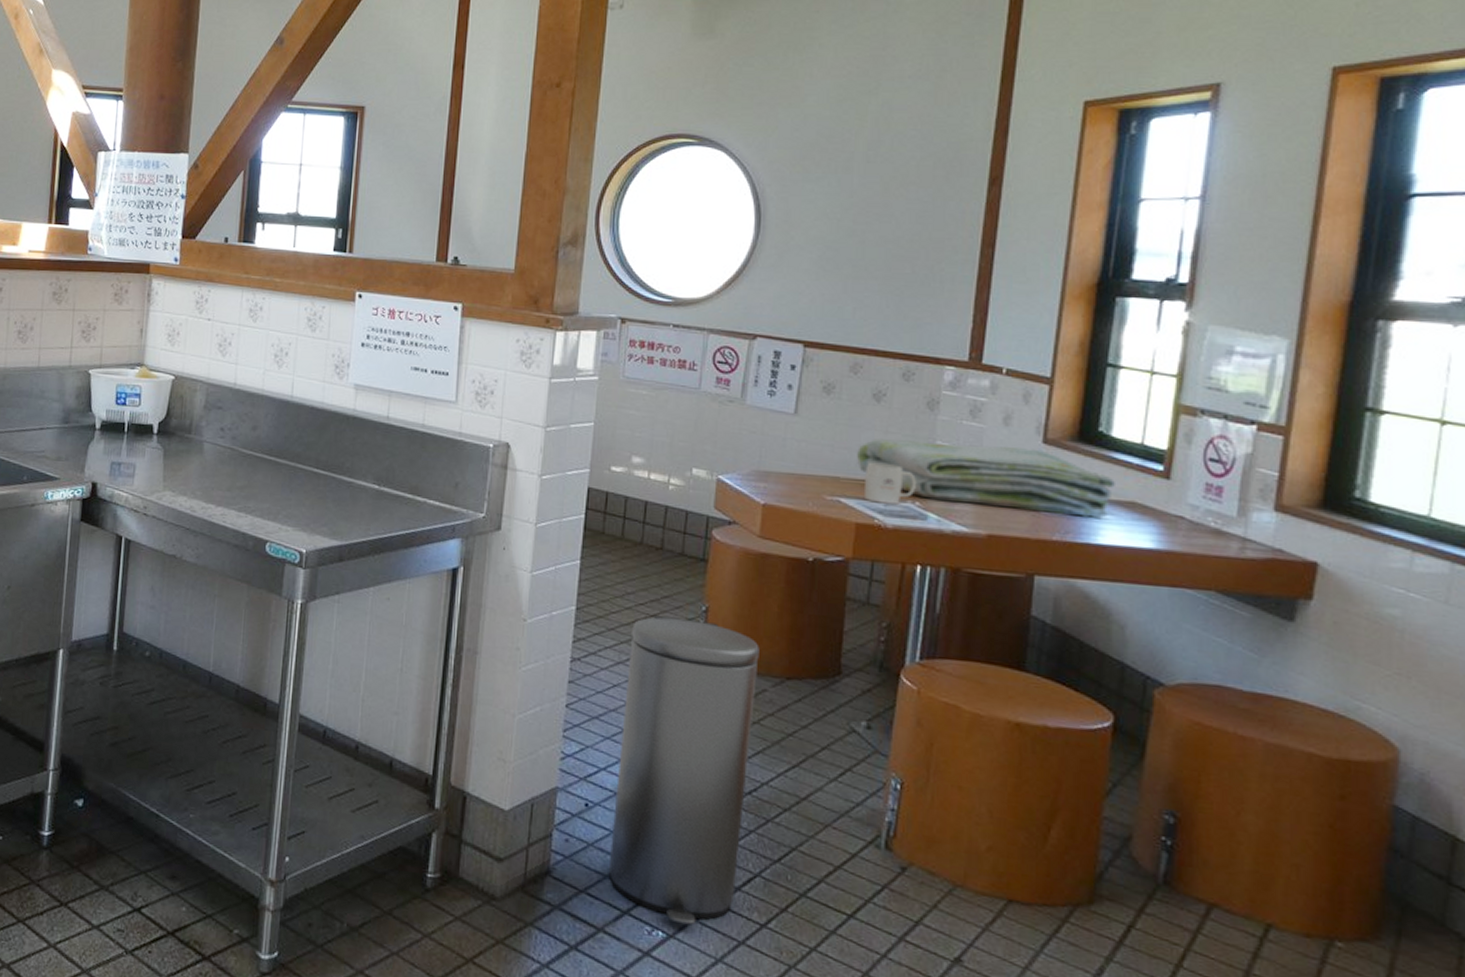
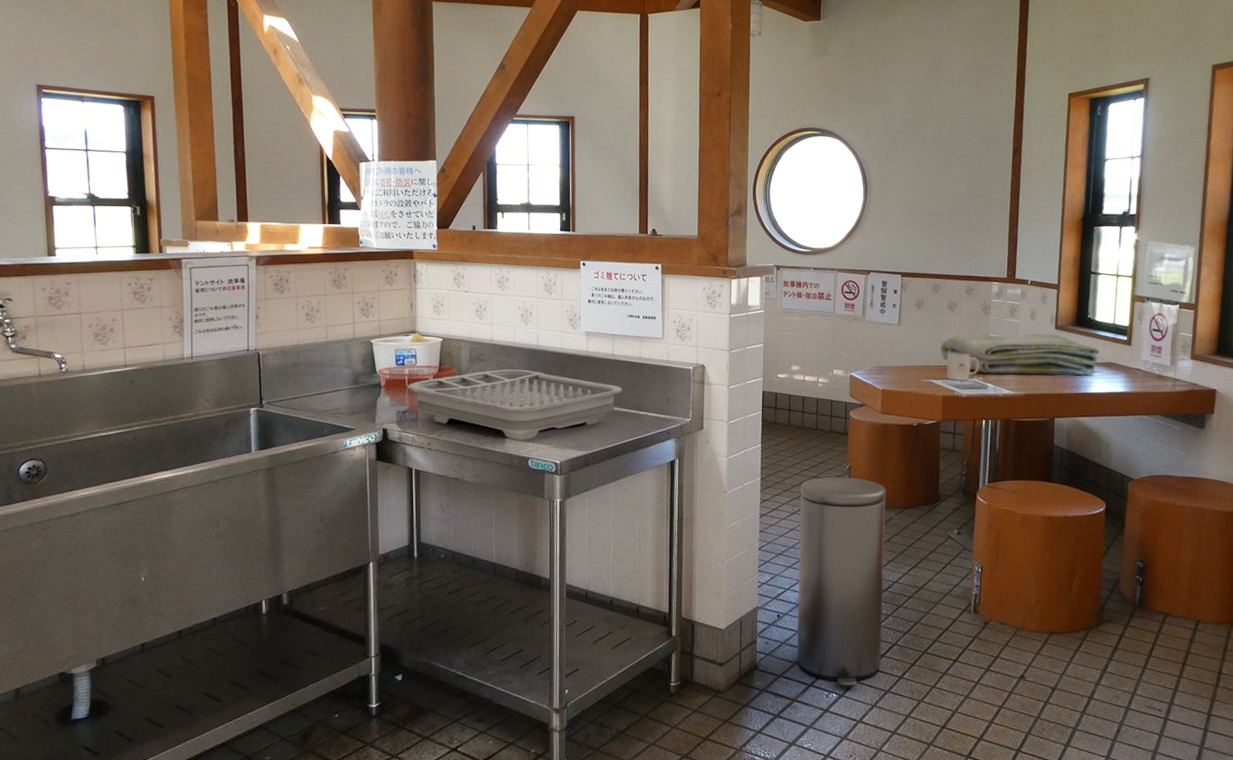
colander: none [92,405,188,462] -> present [377,365,456,409]
dish rack: none [125,422,396,518] -> present [407,369,623,441]

